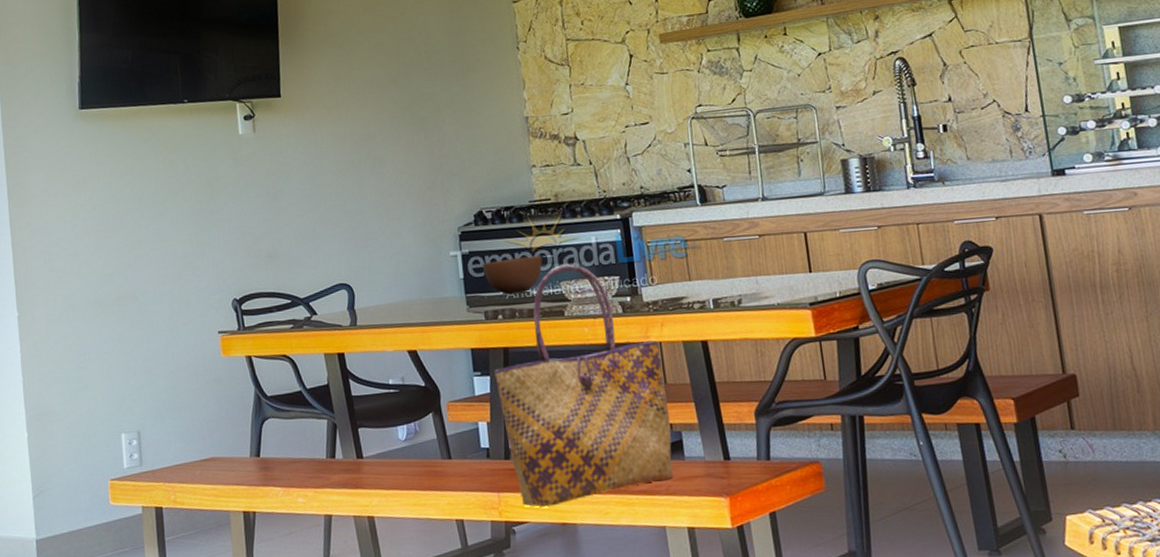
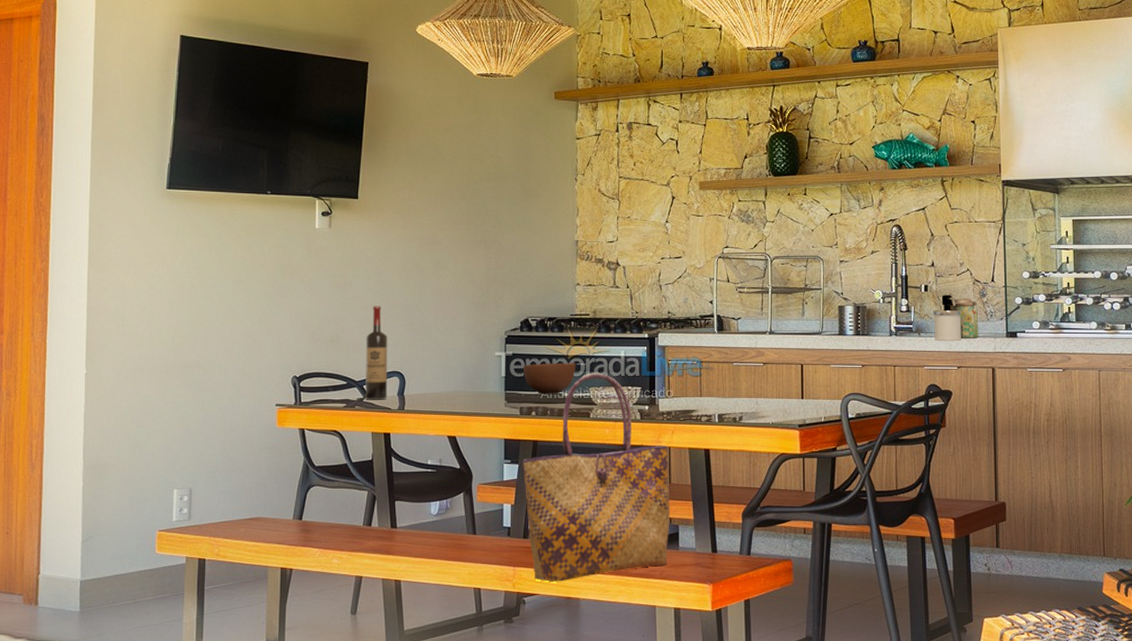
wine bottle: none [306,213,337,319] -> present [365,306,388,400]
soap dispenser: none [956,133,997,190] -> present [933,295,962,342]
canister: none [977,134,1018,185] -> present [950,298,979,340]

